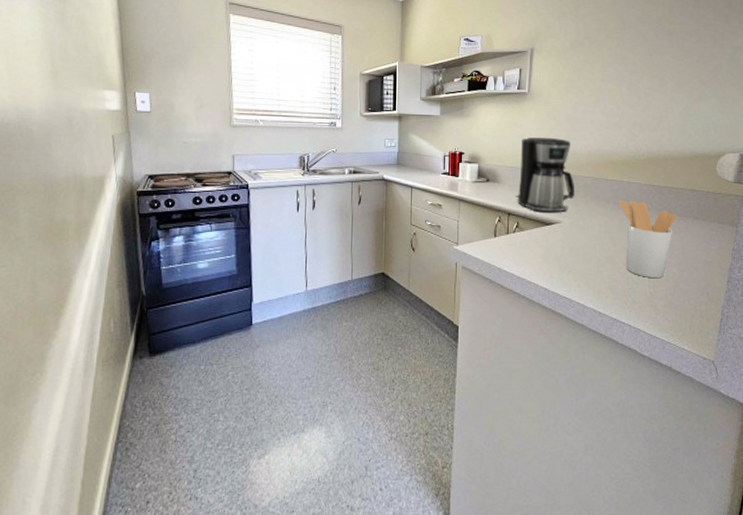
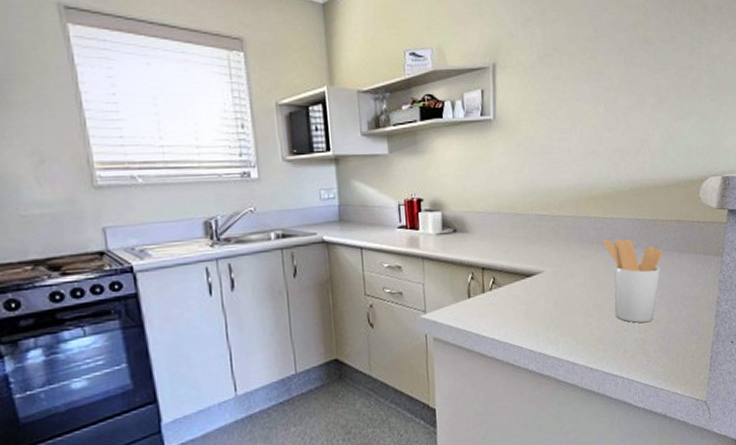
coffee maker: present [516,137,575,212] -> none [489,173,556,262]

